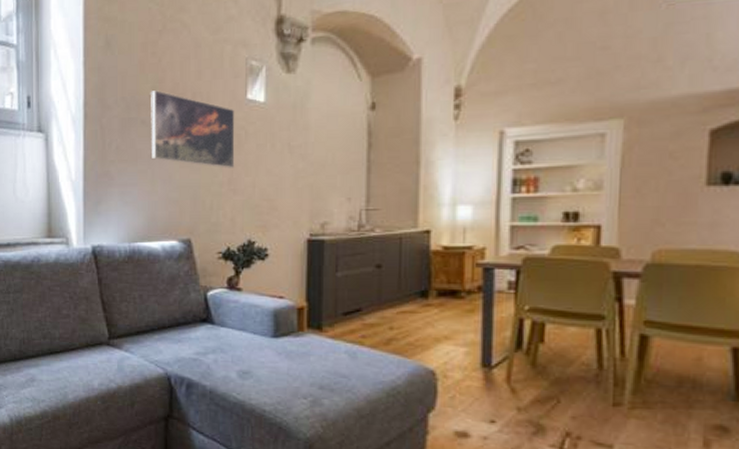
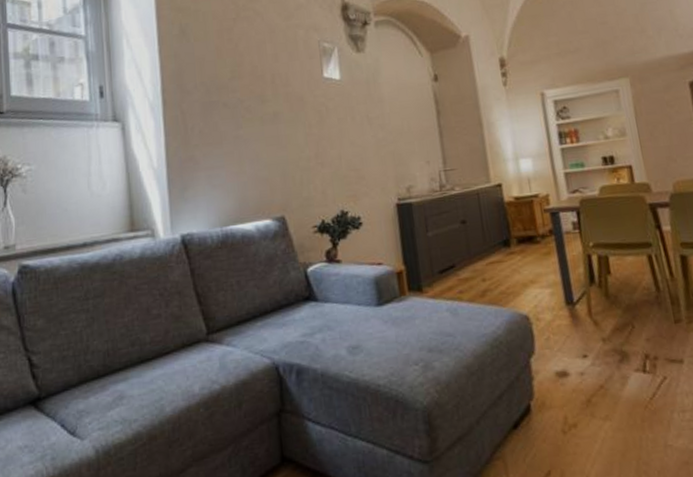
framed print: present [151,90,235,168] -> none [230,74,320,143]

